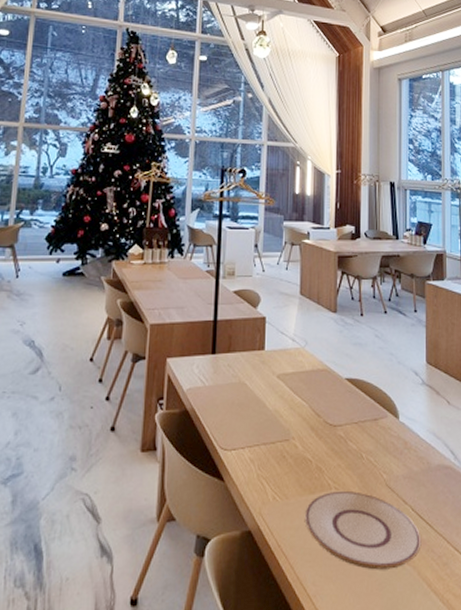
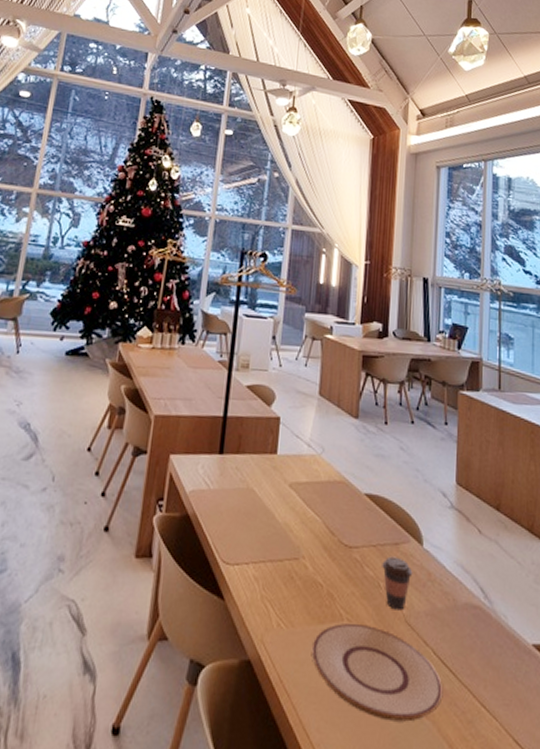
coffee cup: none [364,430,391,476] -> present [382,556,413,611]

